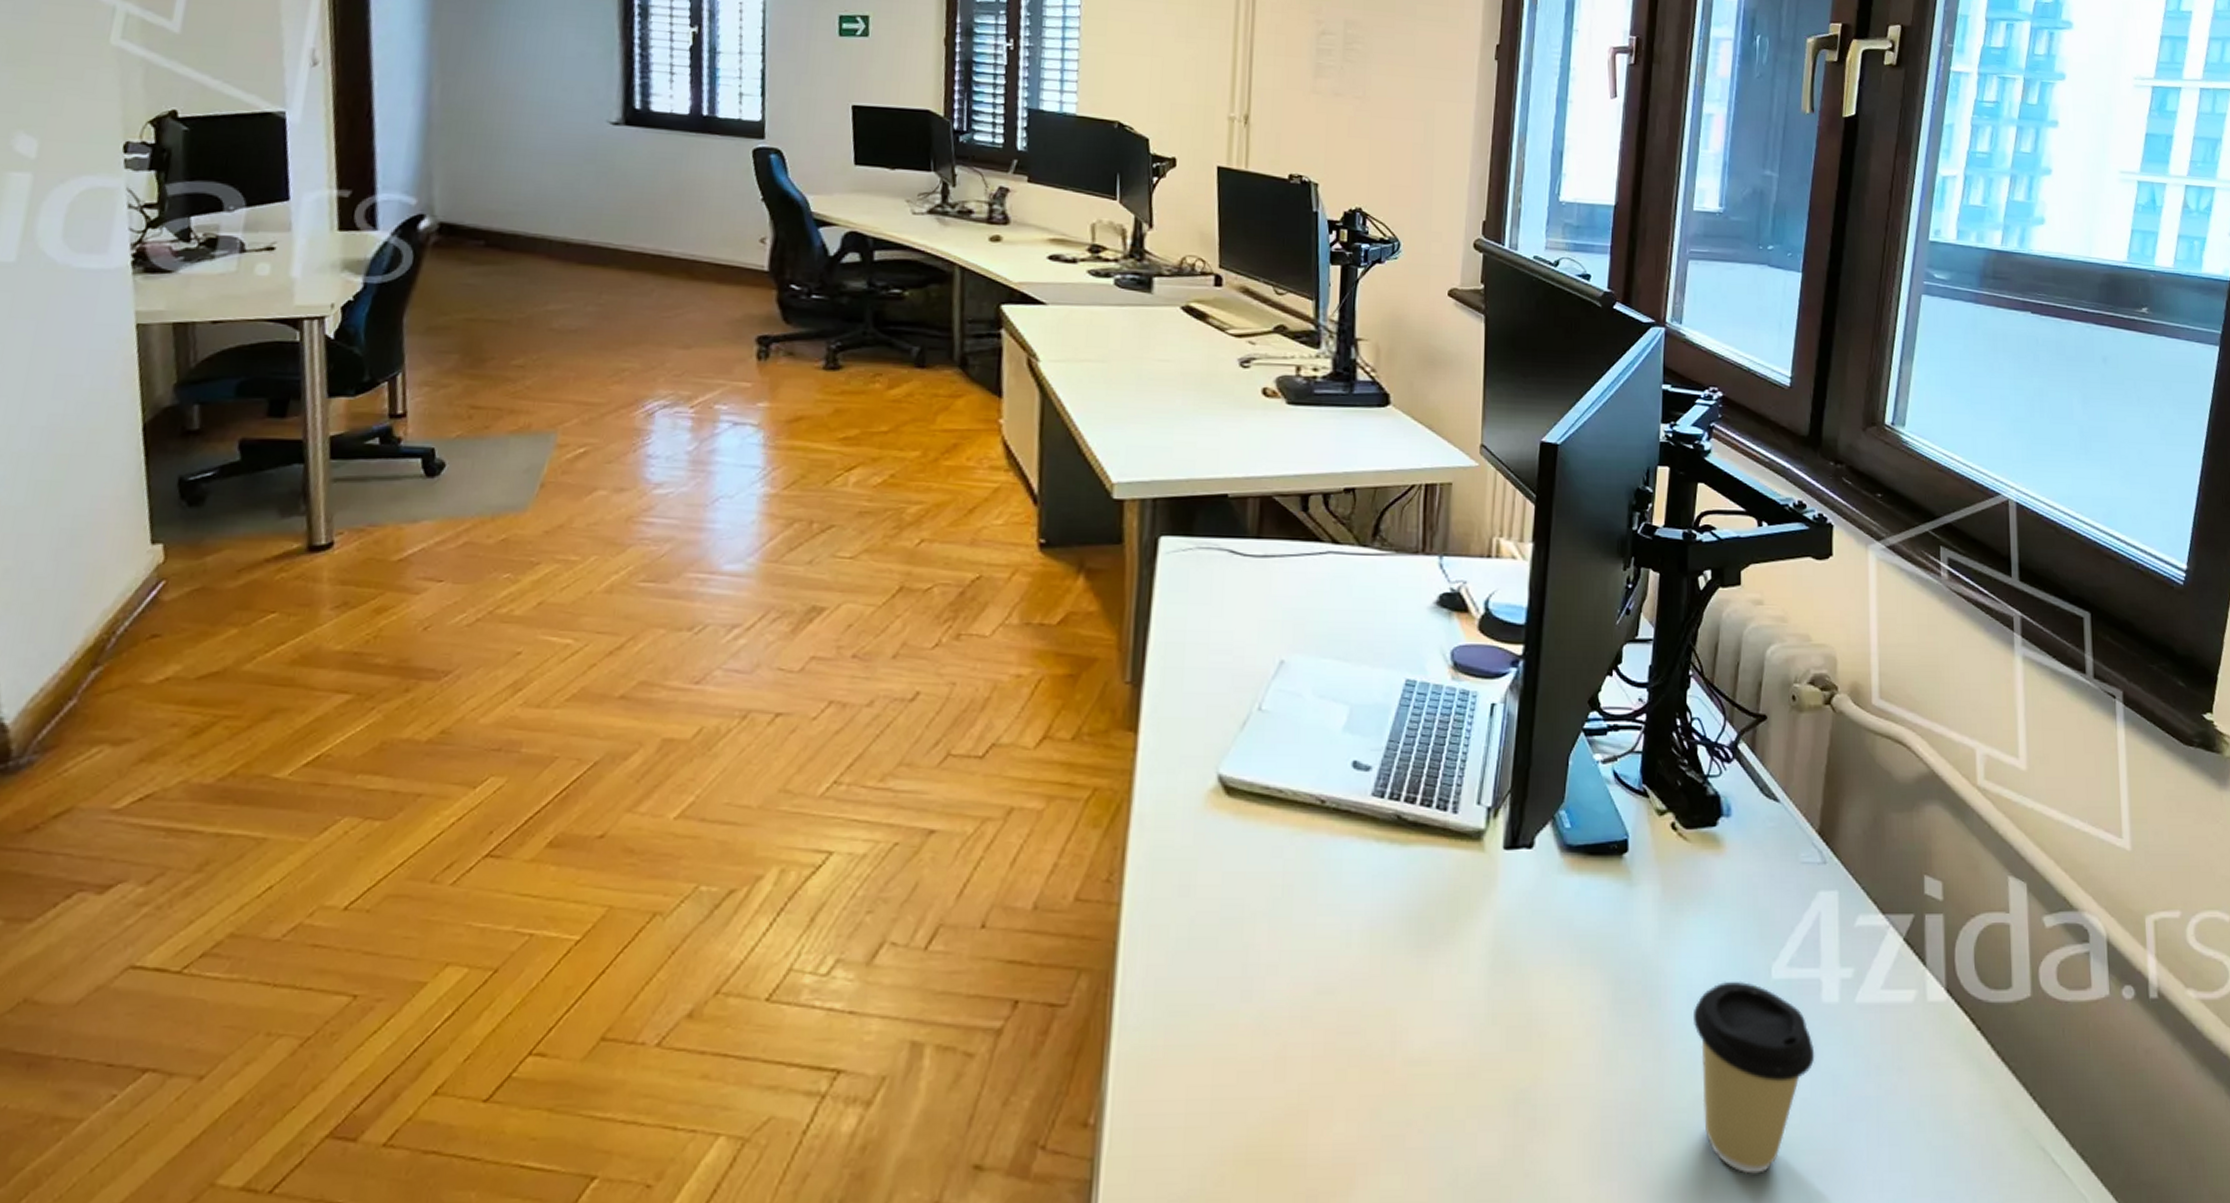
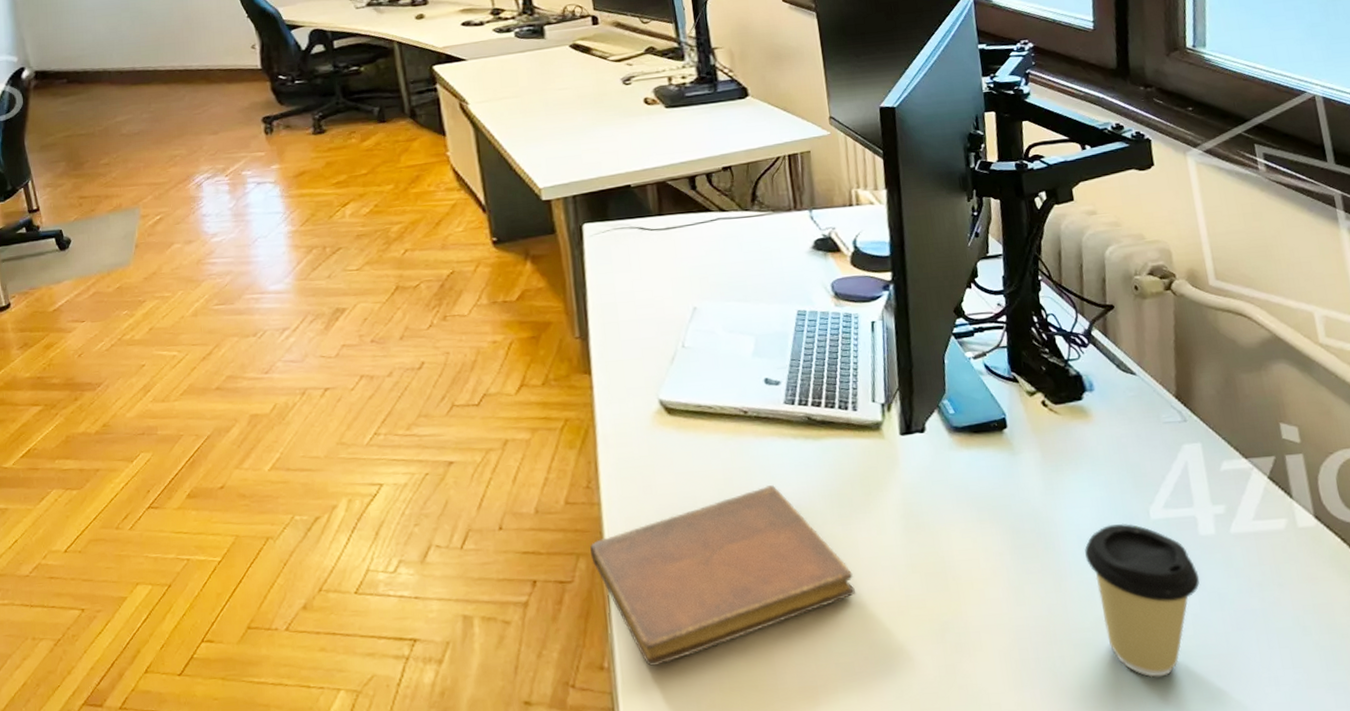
notebook: none [1096,899,1421,1127] -> present [590,485,855,667]

